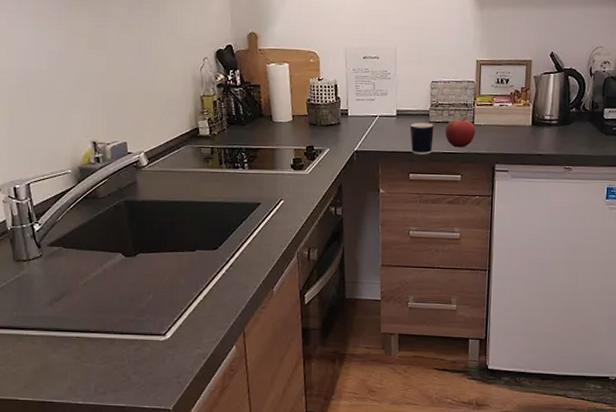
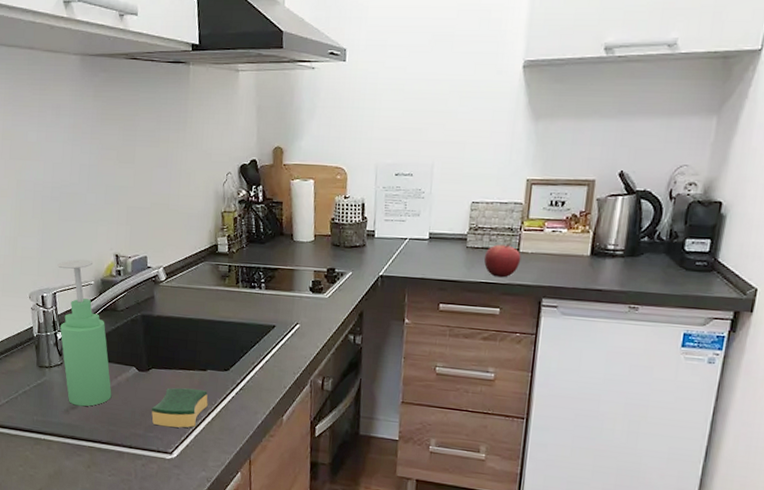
soap dispenser: none [30,148,98,298] -> present [57,259,112,407]
sponge: none [141,269,199,310] -> present [151,387,208,428]
mug: present [410,122,434,155] -> none [443,247,472,284]

